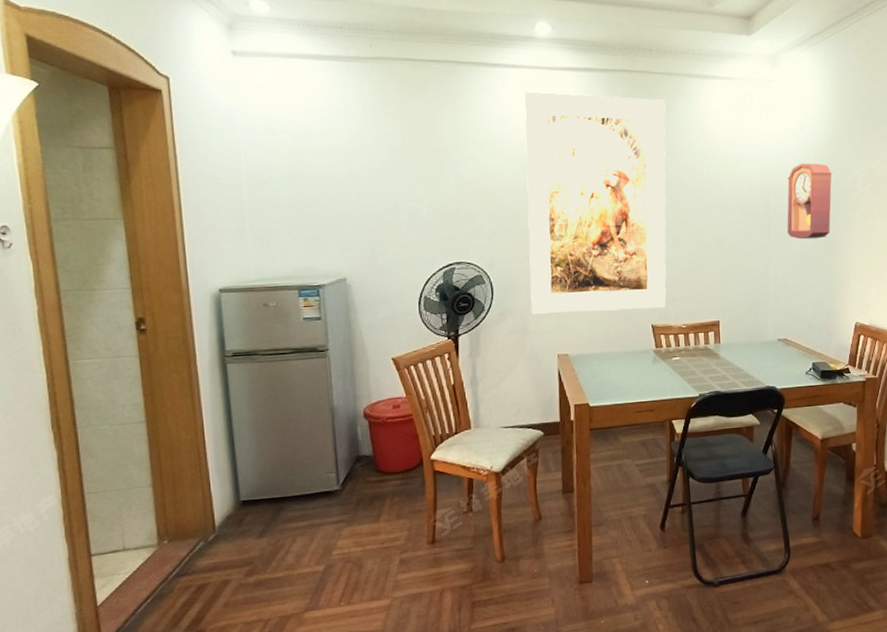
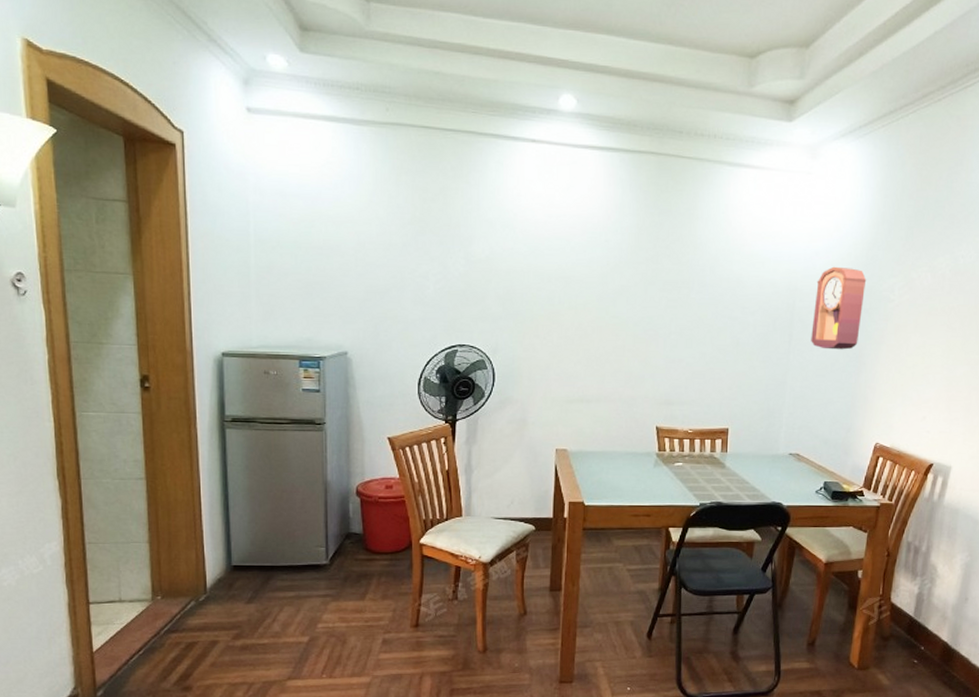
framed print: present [524,91,666,314] -> none [532,169,692,410]

